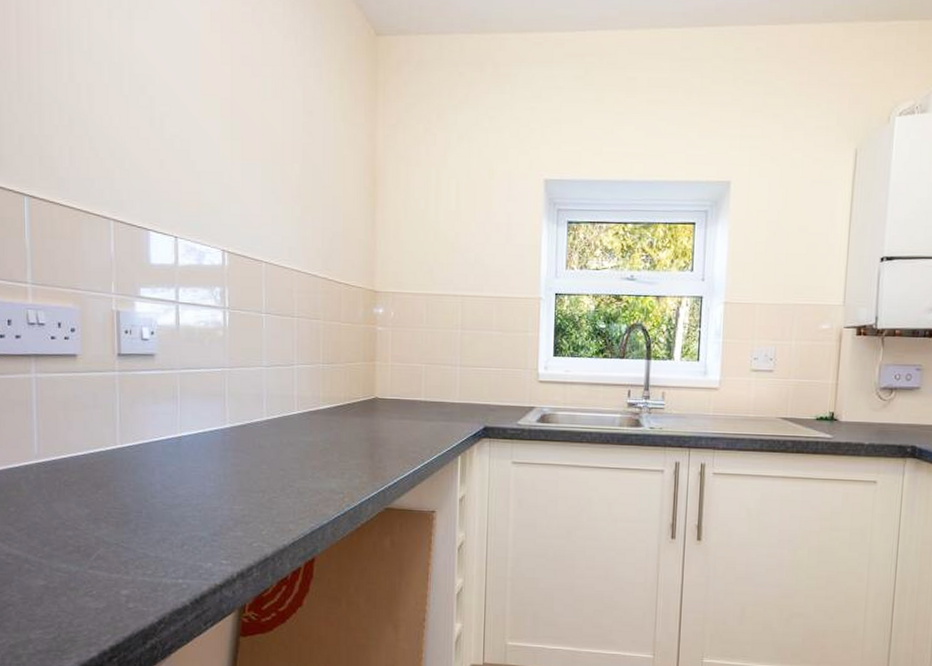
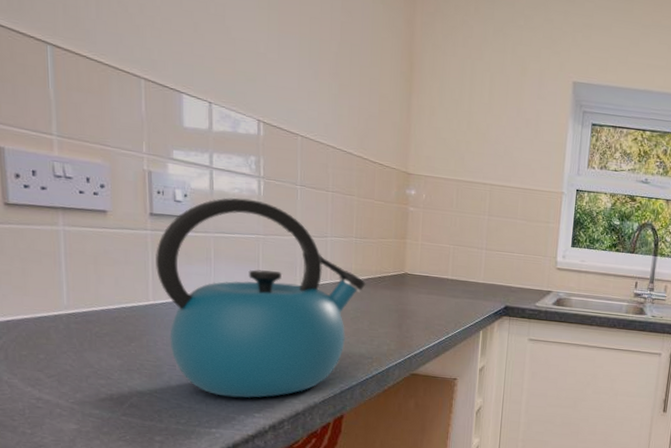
kettle: none [123,331,335,544] -> present [156,197,366,398]

